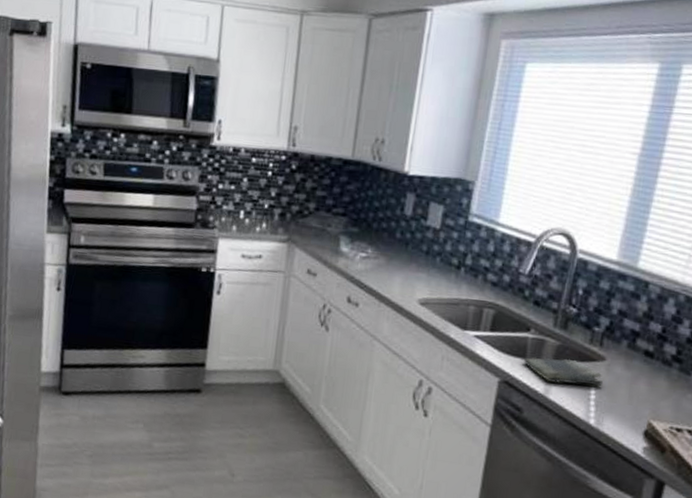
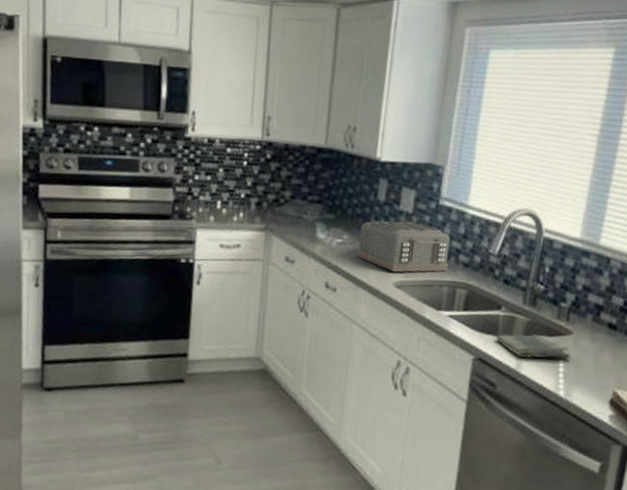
toaster: none [380,235,479,290] -> present [356,220,450,273]

